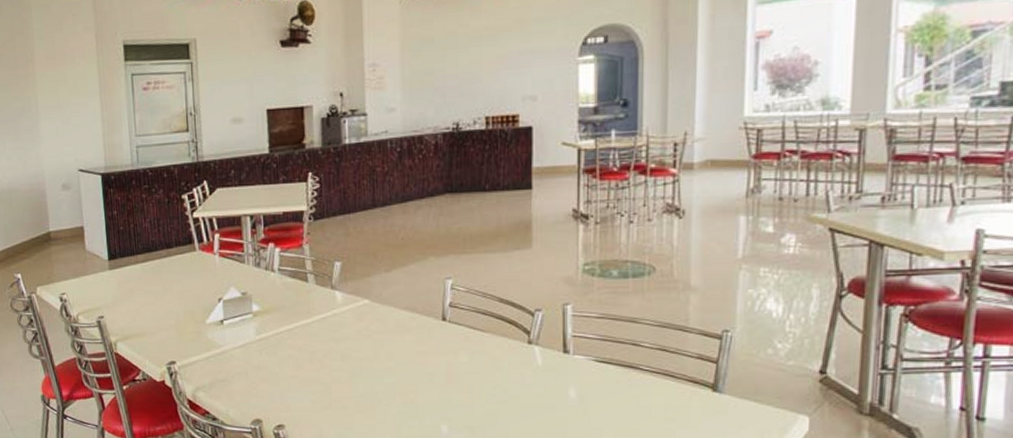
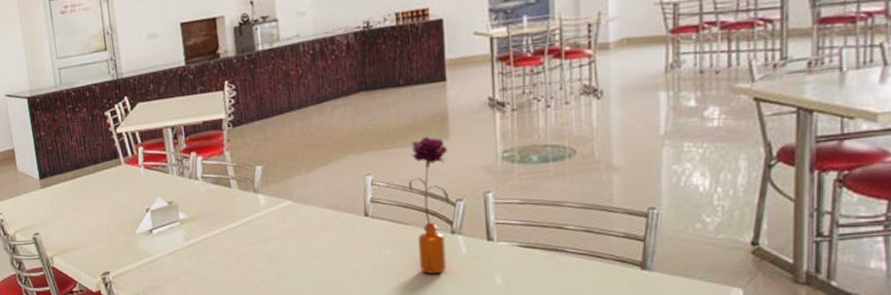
flower: none [489,244,530,383] -> present [409,137,450,274]

